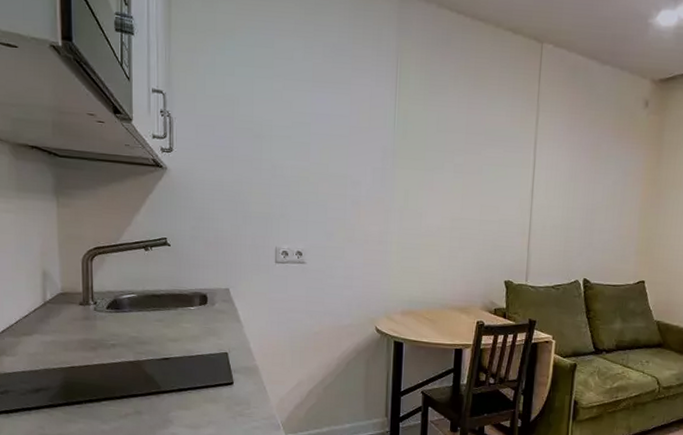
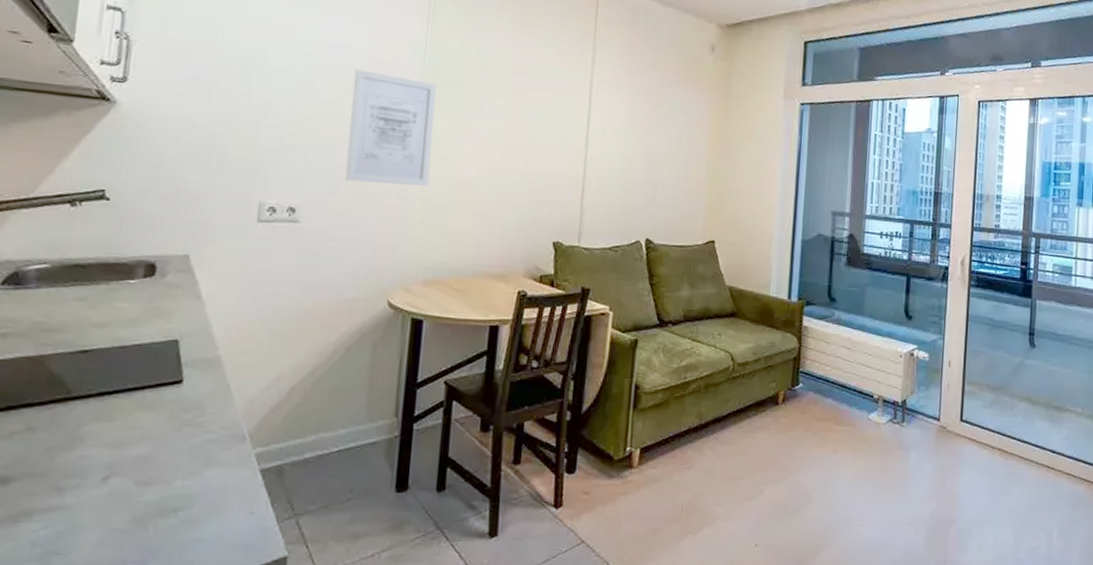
wall art: none [337,135,405,234] -> present [345,69,437,186]

